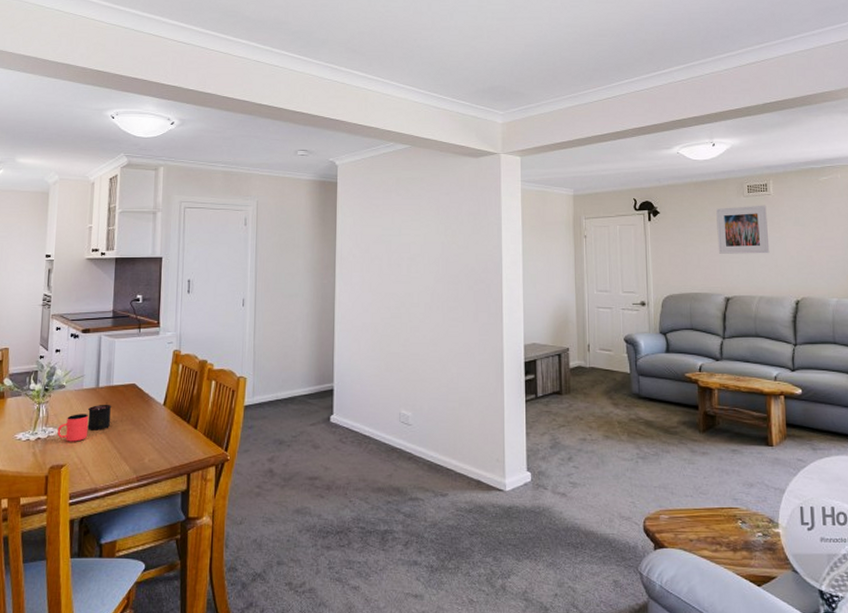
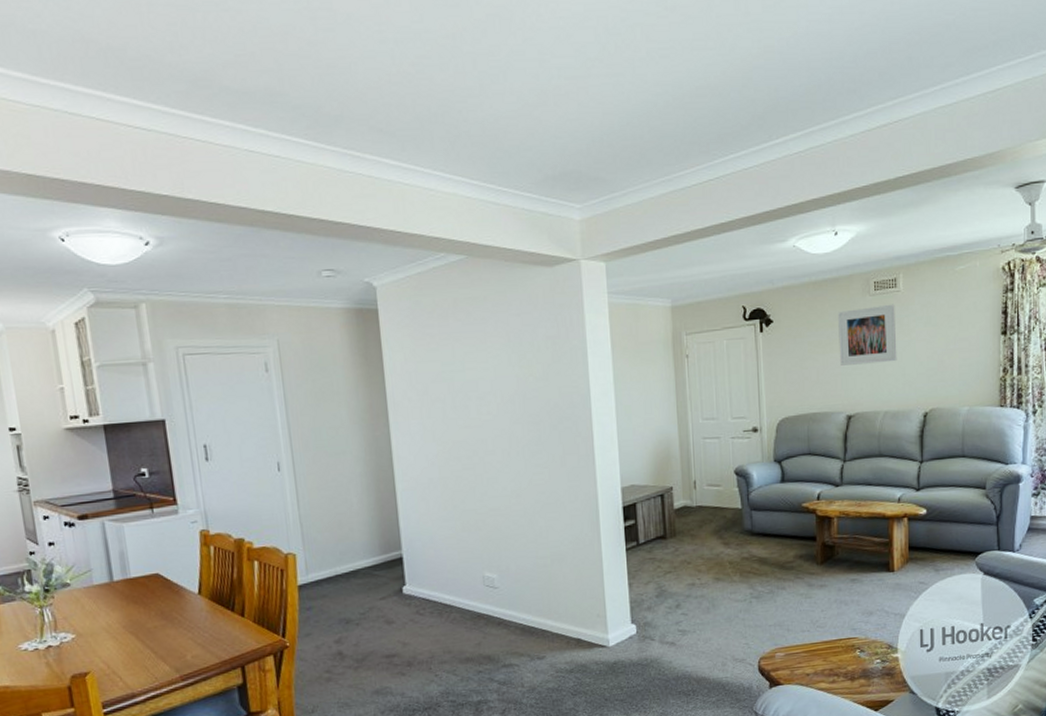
cup: present [57,414,89,442] -> none [71,613,111,647]
candle: present [87,402,112,430] -> none [105,598,136,631]

